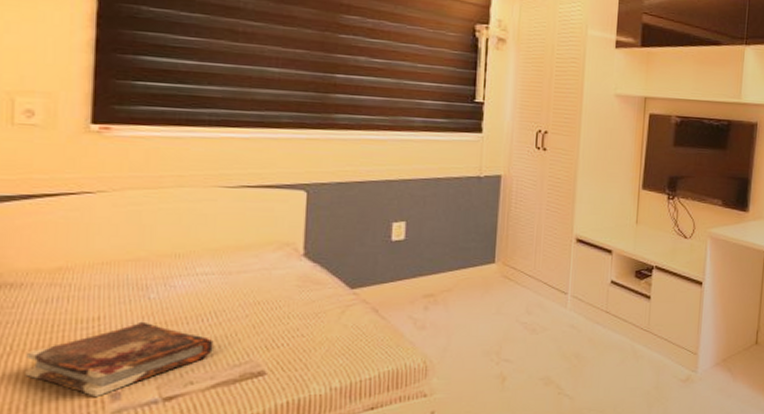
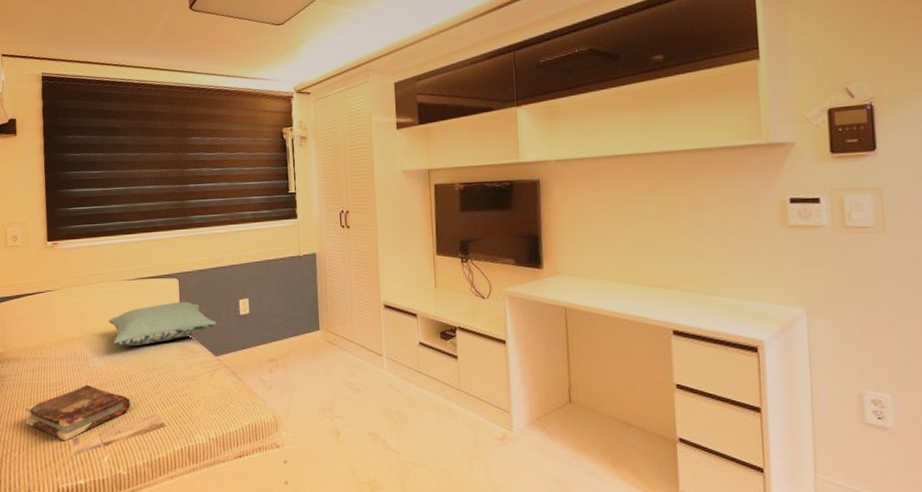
pillow: none [188,220,357,273] -> present [108,301,217,346]

